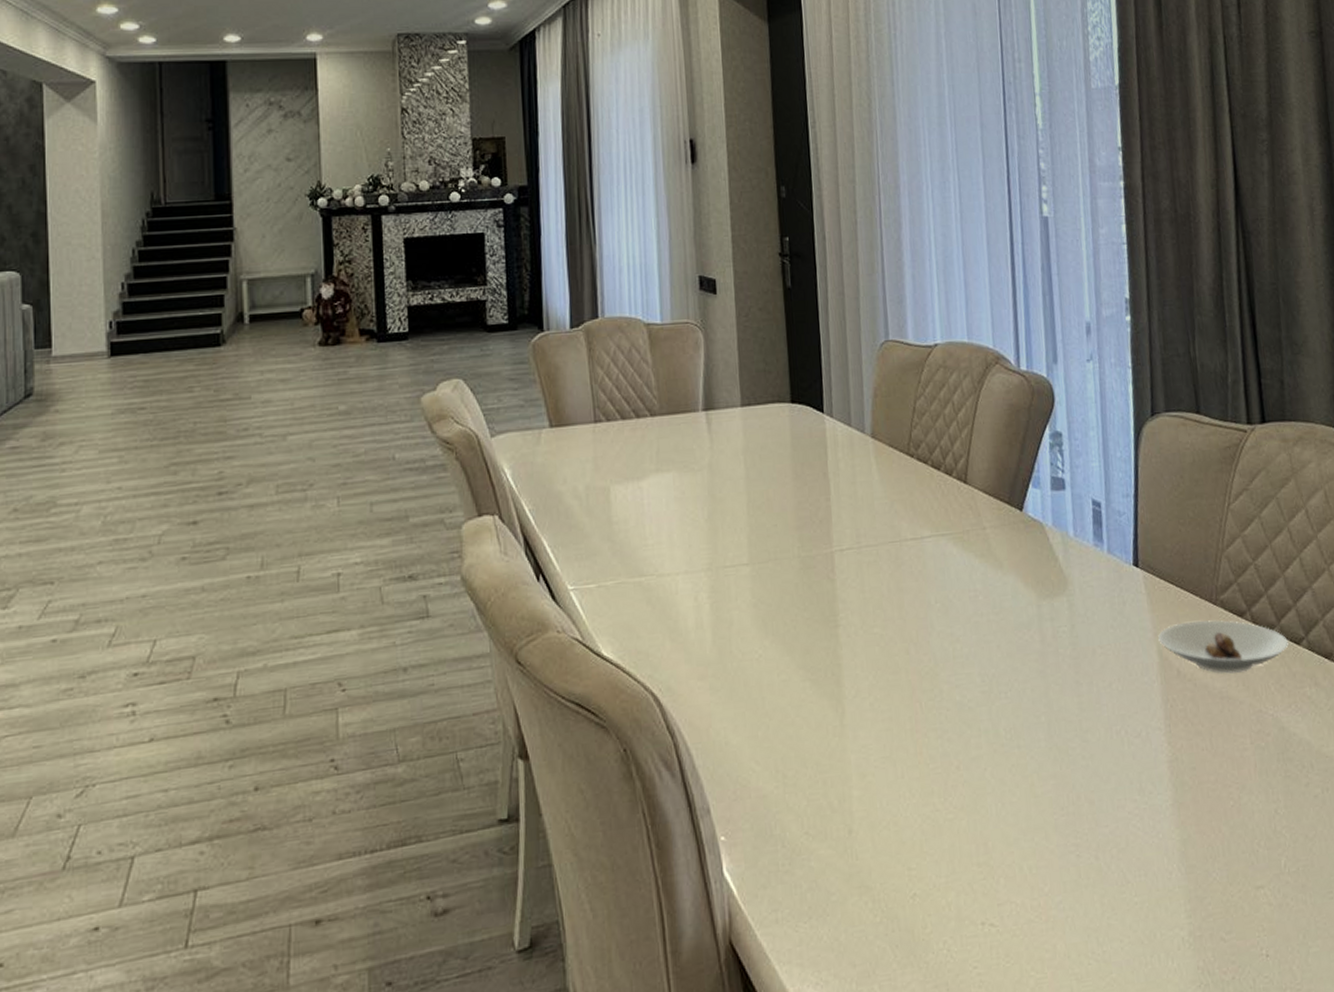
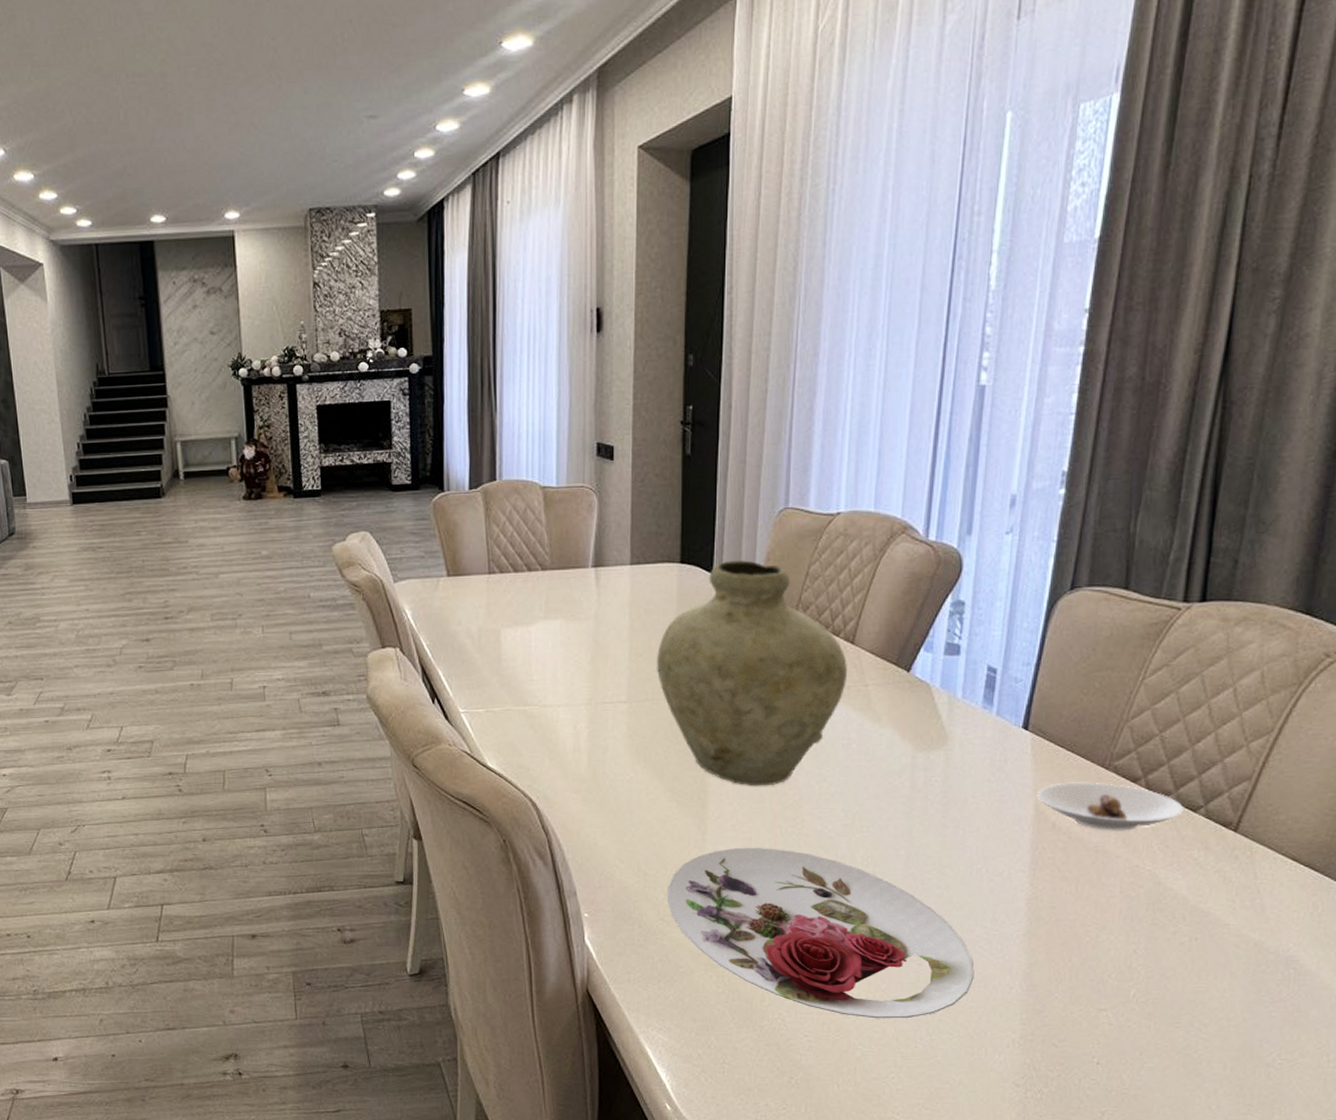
vase: none [776,396,965,655] -> present [656,559,847,786]
plate: none [809,728,1134,934] -> present [666,847,974,1019]

